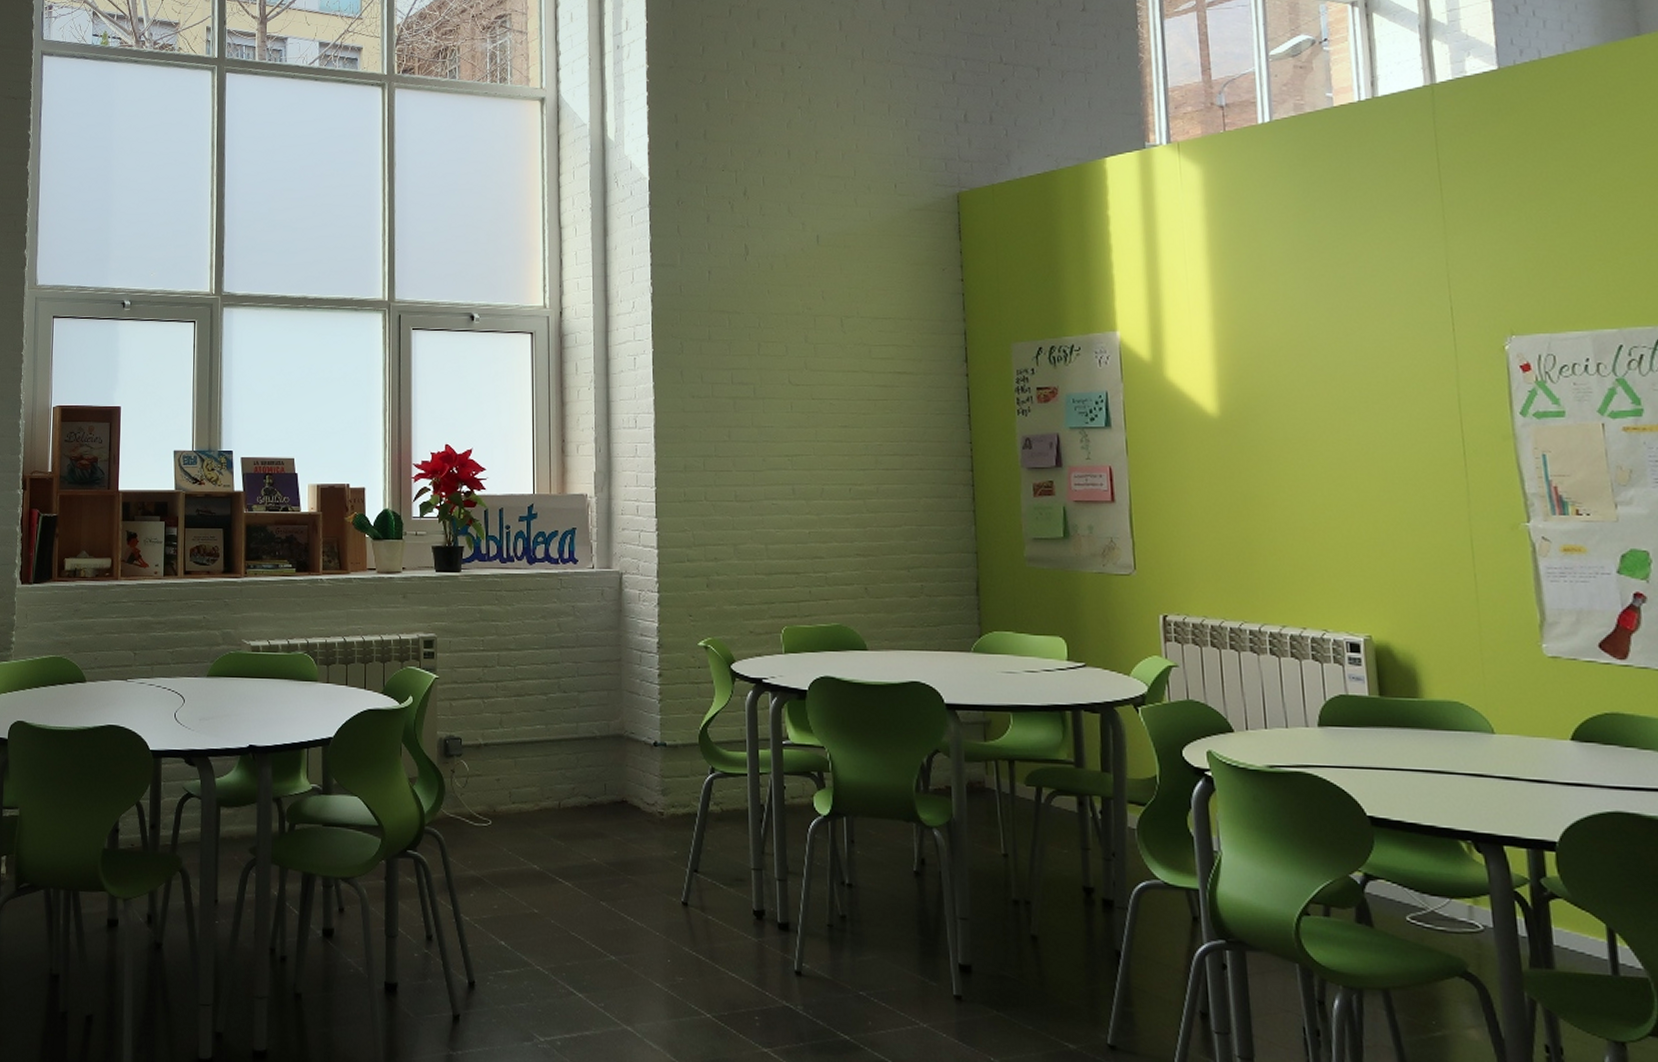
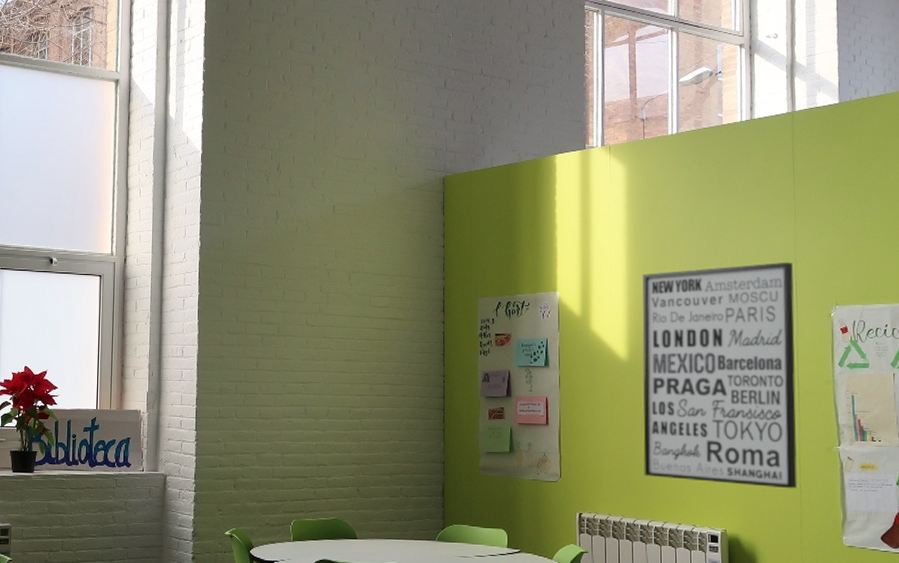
wall art: none [1233,280,1471,581] -> present [642,262,798,489]

